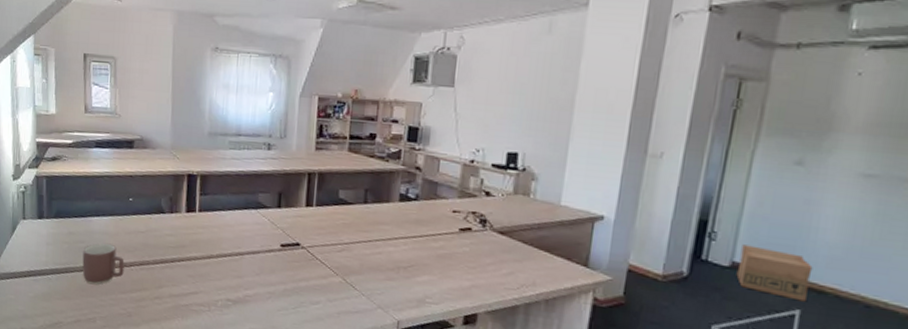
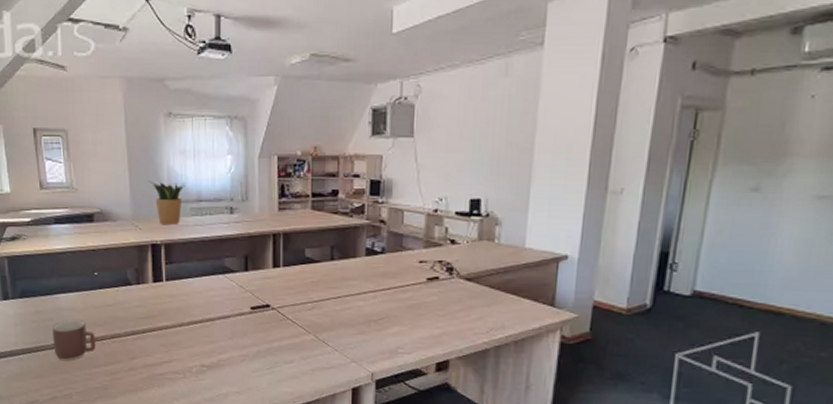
potted plant: none [190,112,226,158] -> present [148,181,185,226]
cardboard box: present [736,244,813,302] -> none [697,273,771,324]

